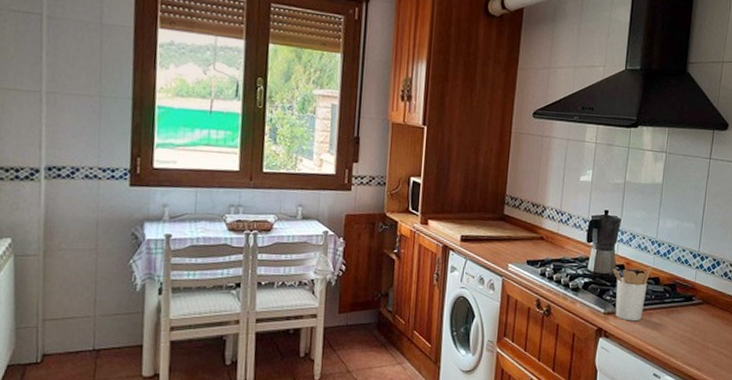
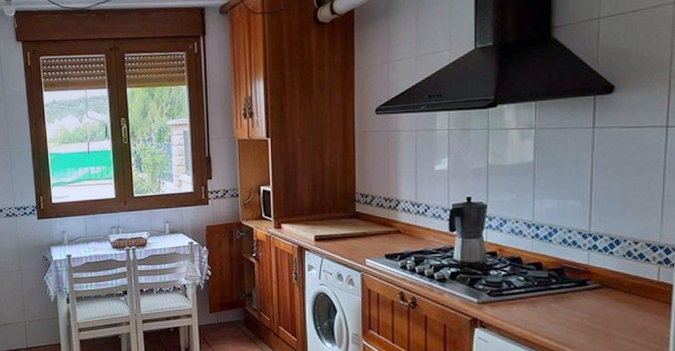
utensil holder: present [612,266,652,322] -> none [482,251,530,310]

